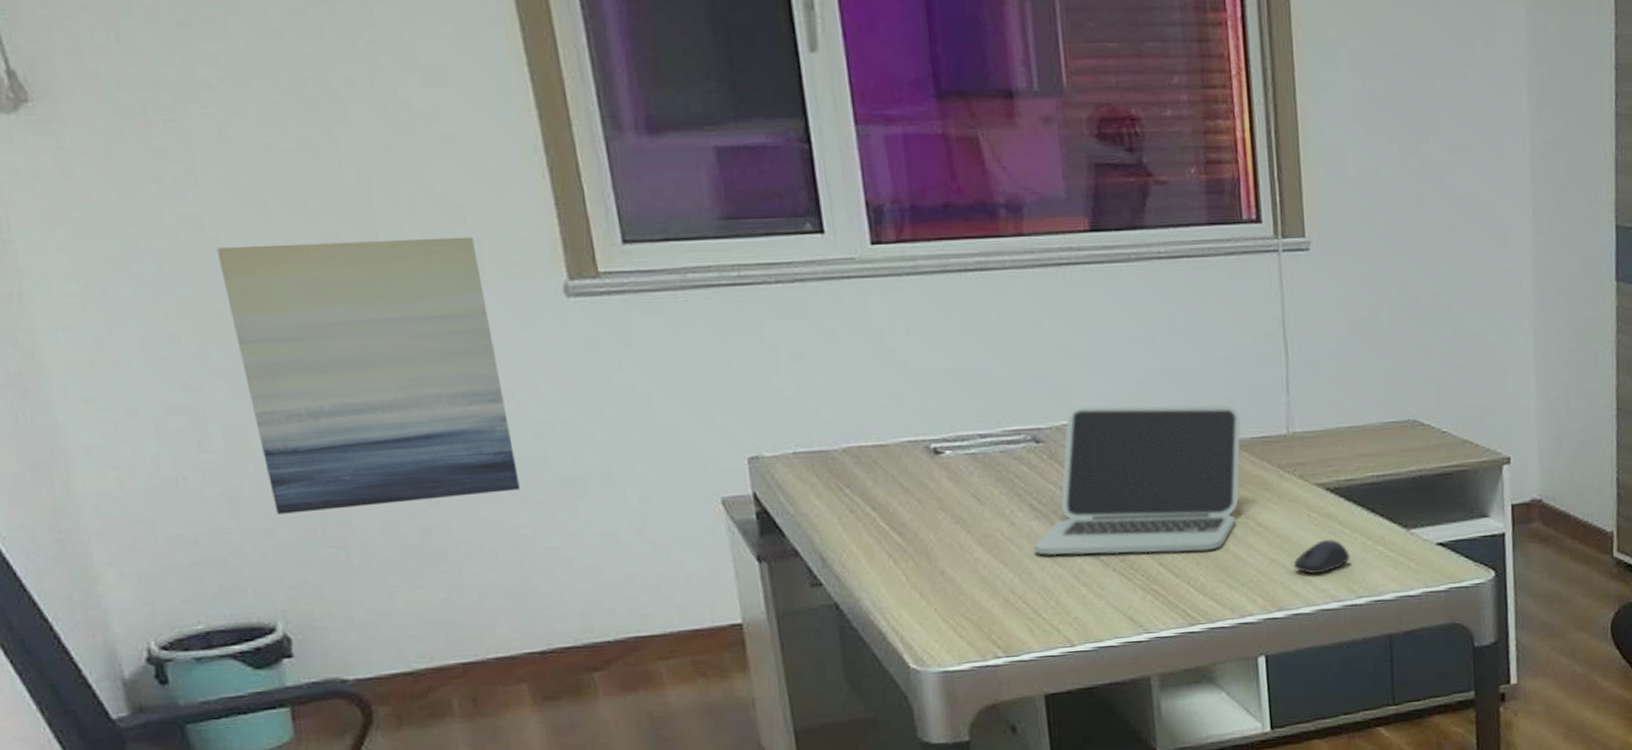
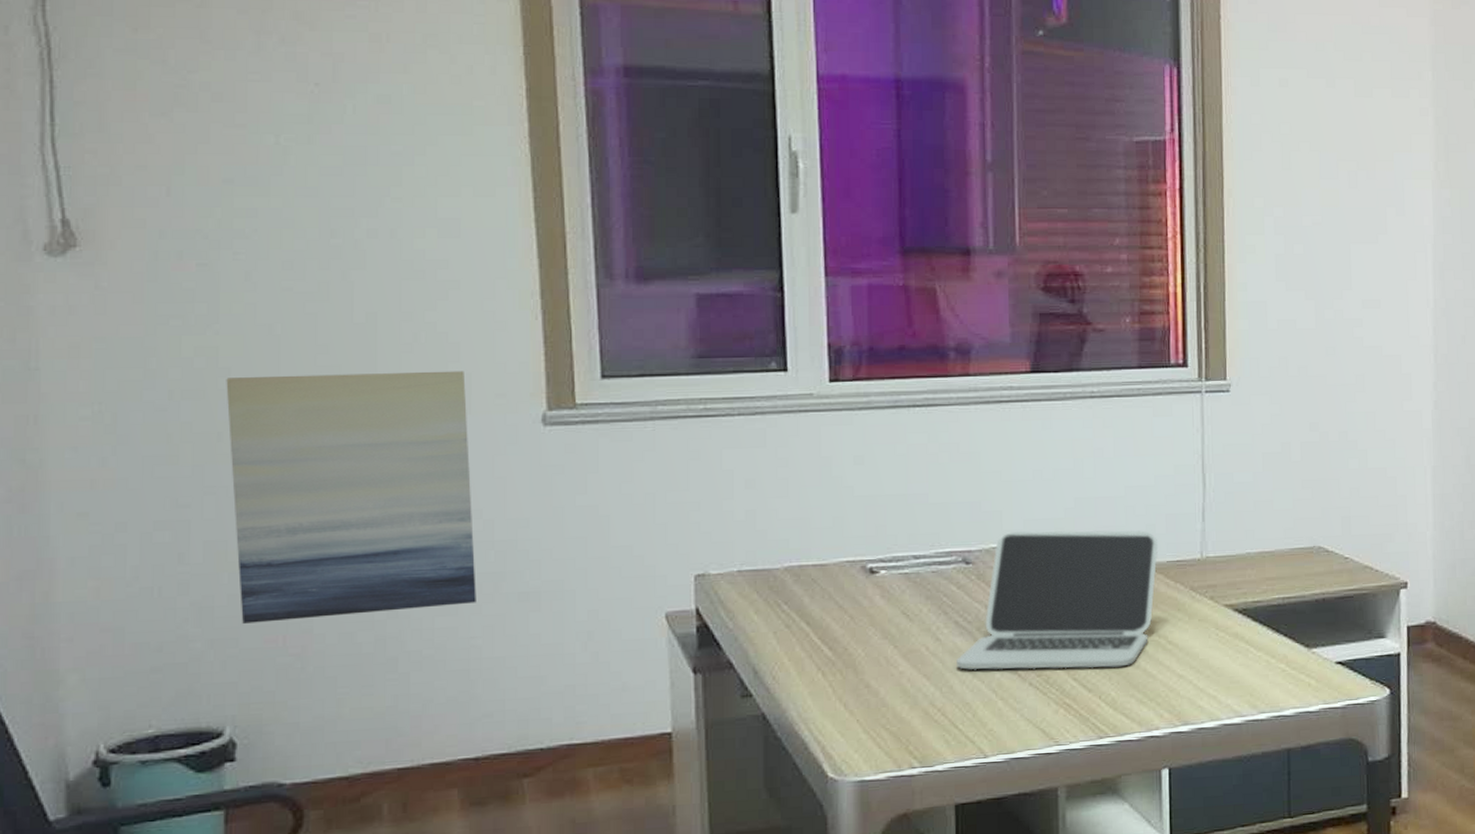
computer mouse: present [1293,538,1350,575] -> none [1200,656,1254,691]

